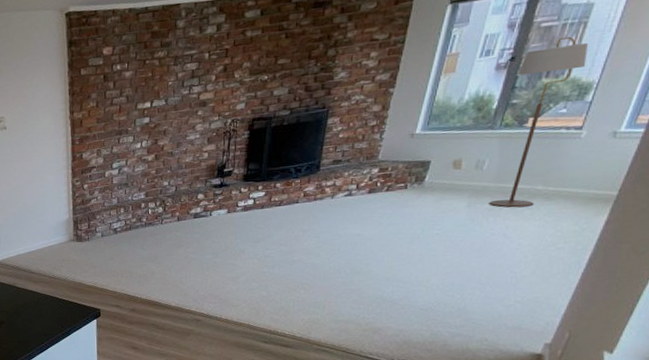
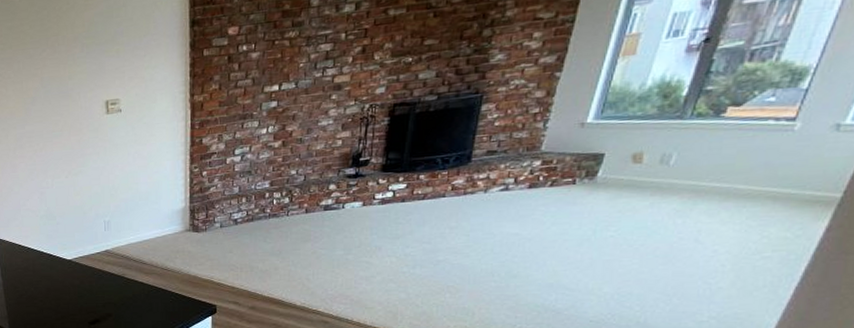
floor lamp: present [489,36,588,208] -> none [676,14,803,209]

